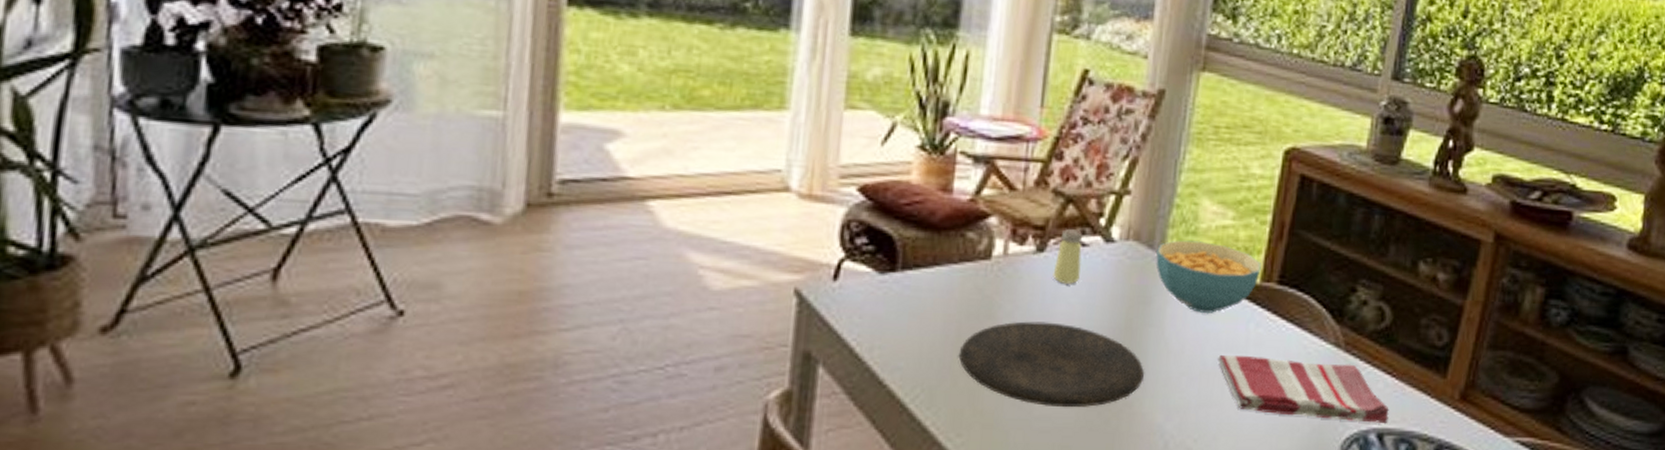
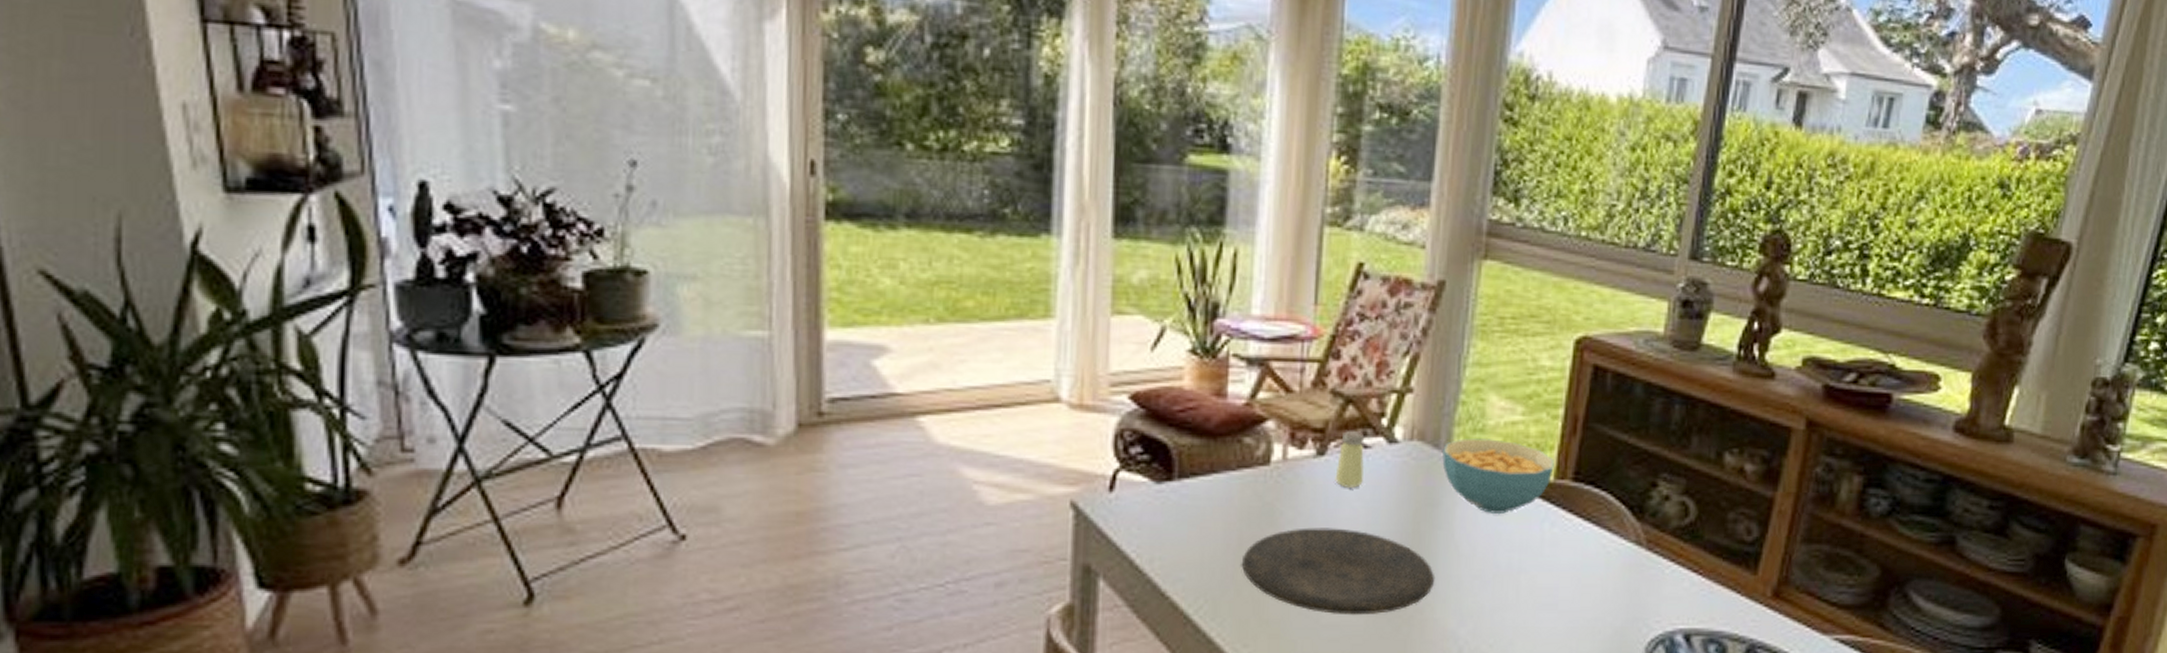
dish towel: present [1218,355,1389,424] -> none [1511,557,1696,625]

